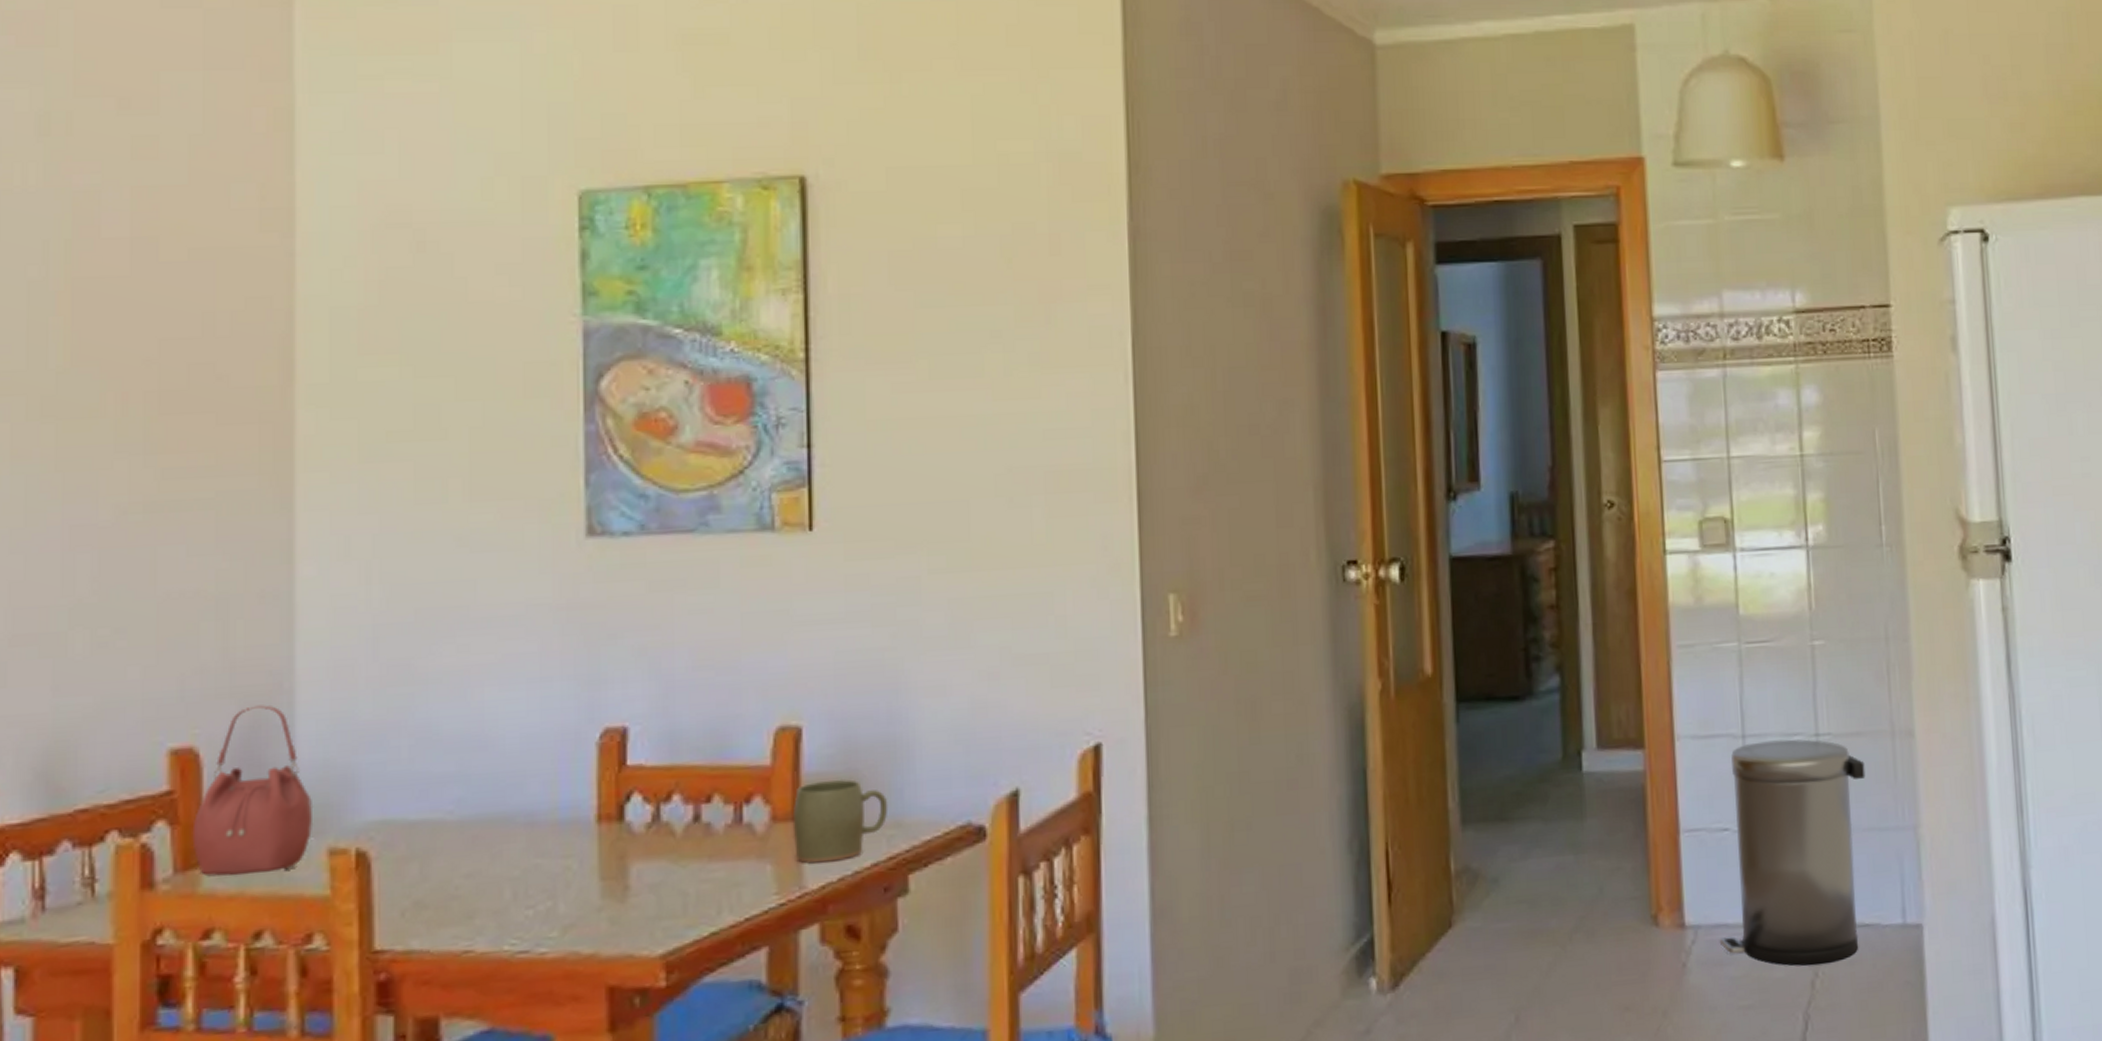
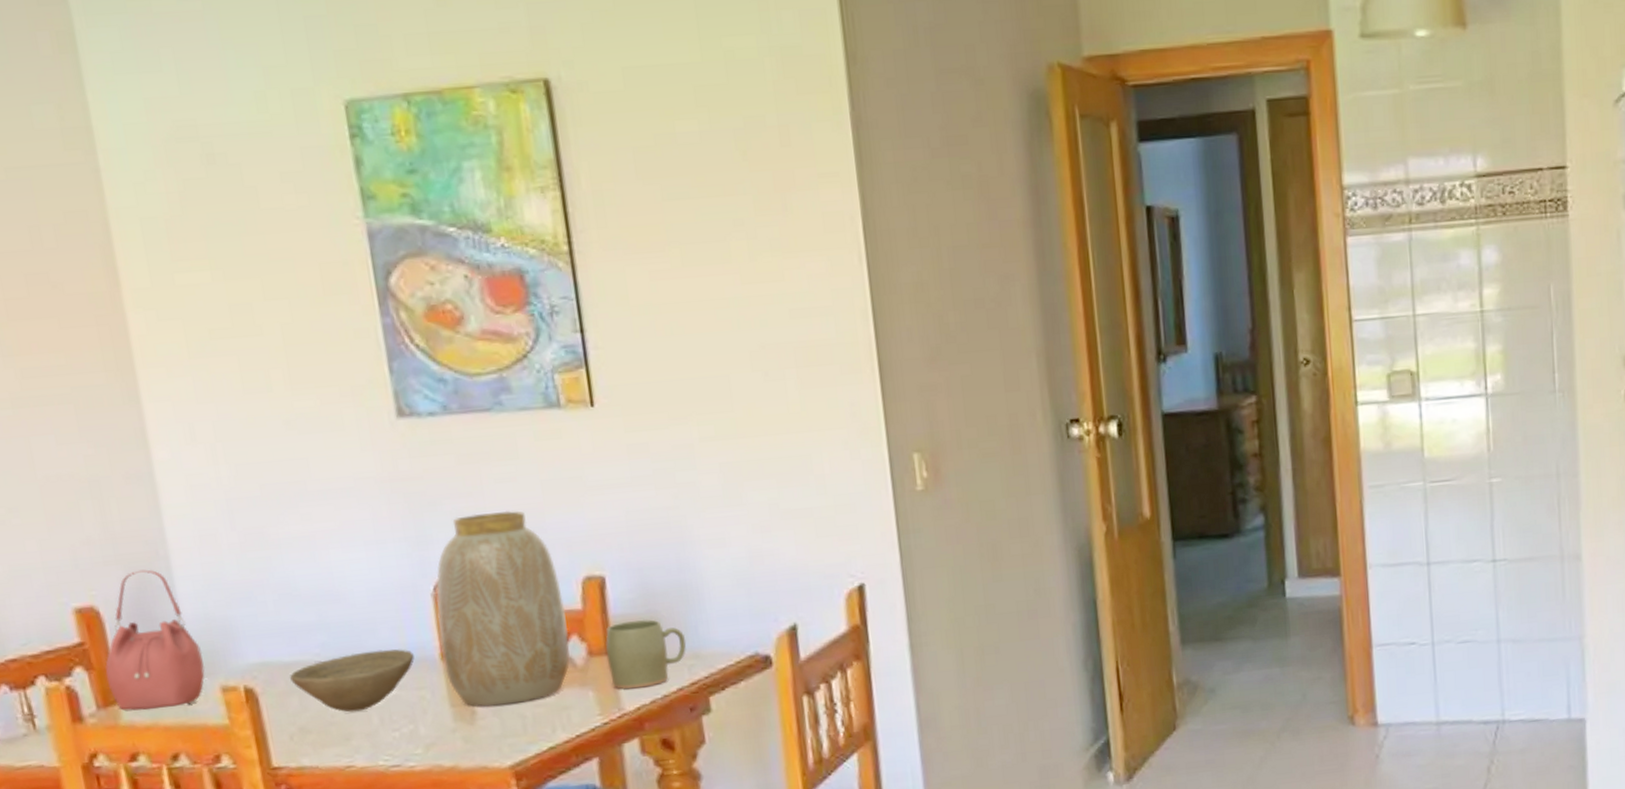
bowl: none [412,807,565,884] -> present [289,649,415,713]
vase: none [599,646,752,880] -> present [435,510,571,706]
pedal bin: present [1719,739,1866,966] -> none [1407,564,1537,755]

